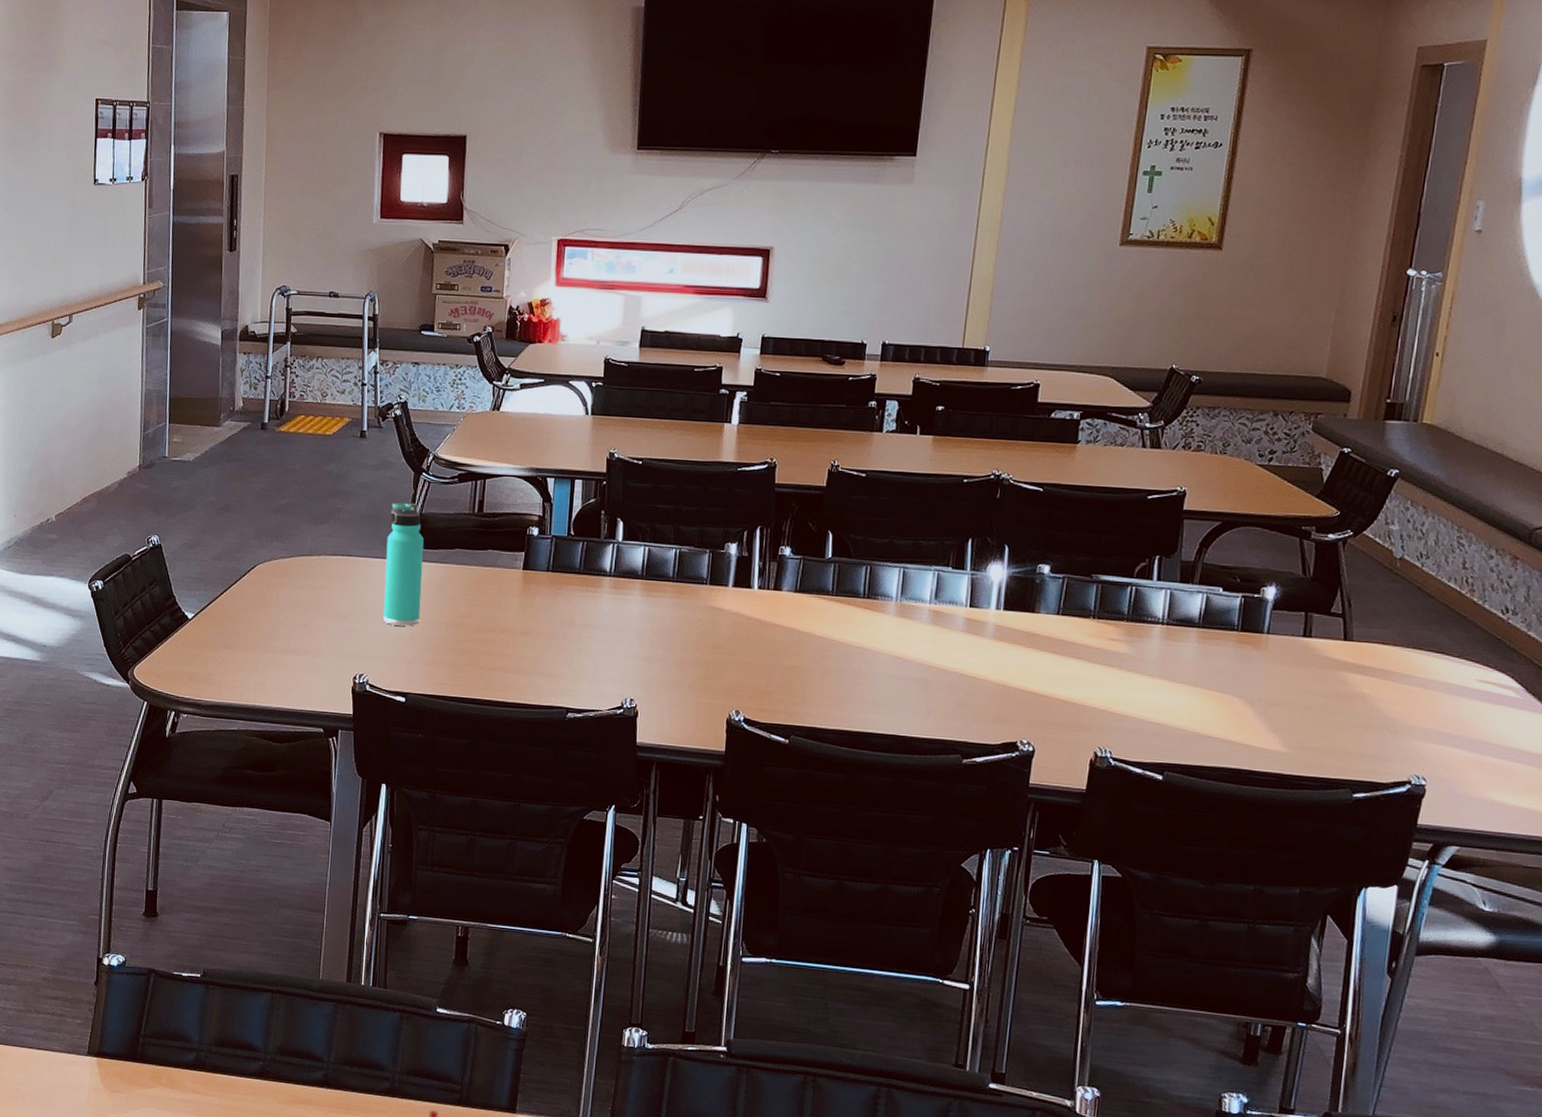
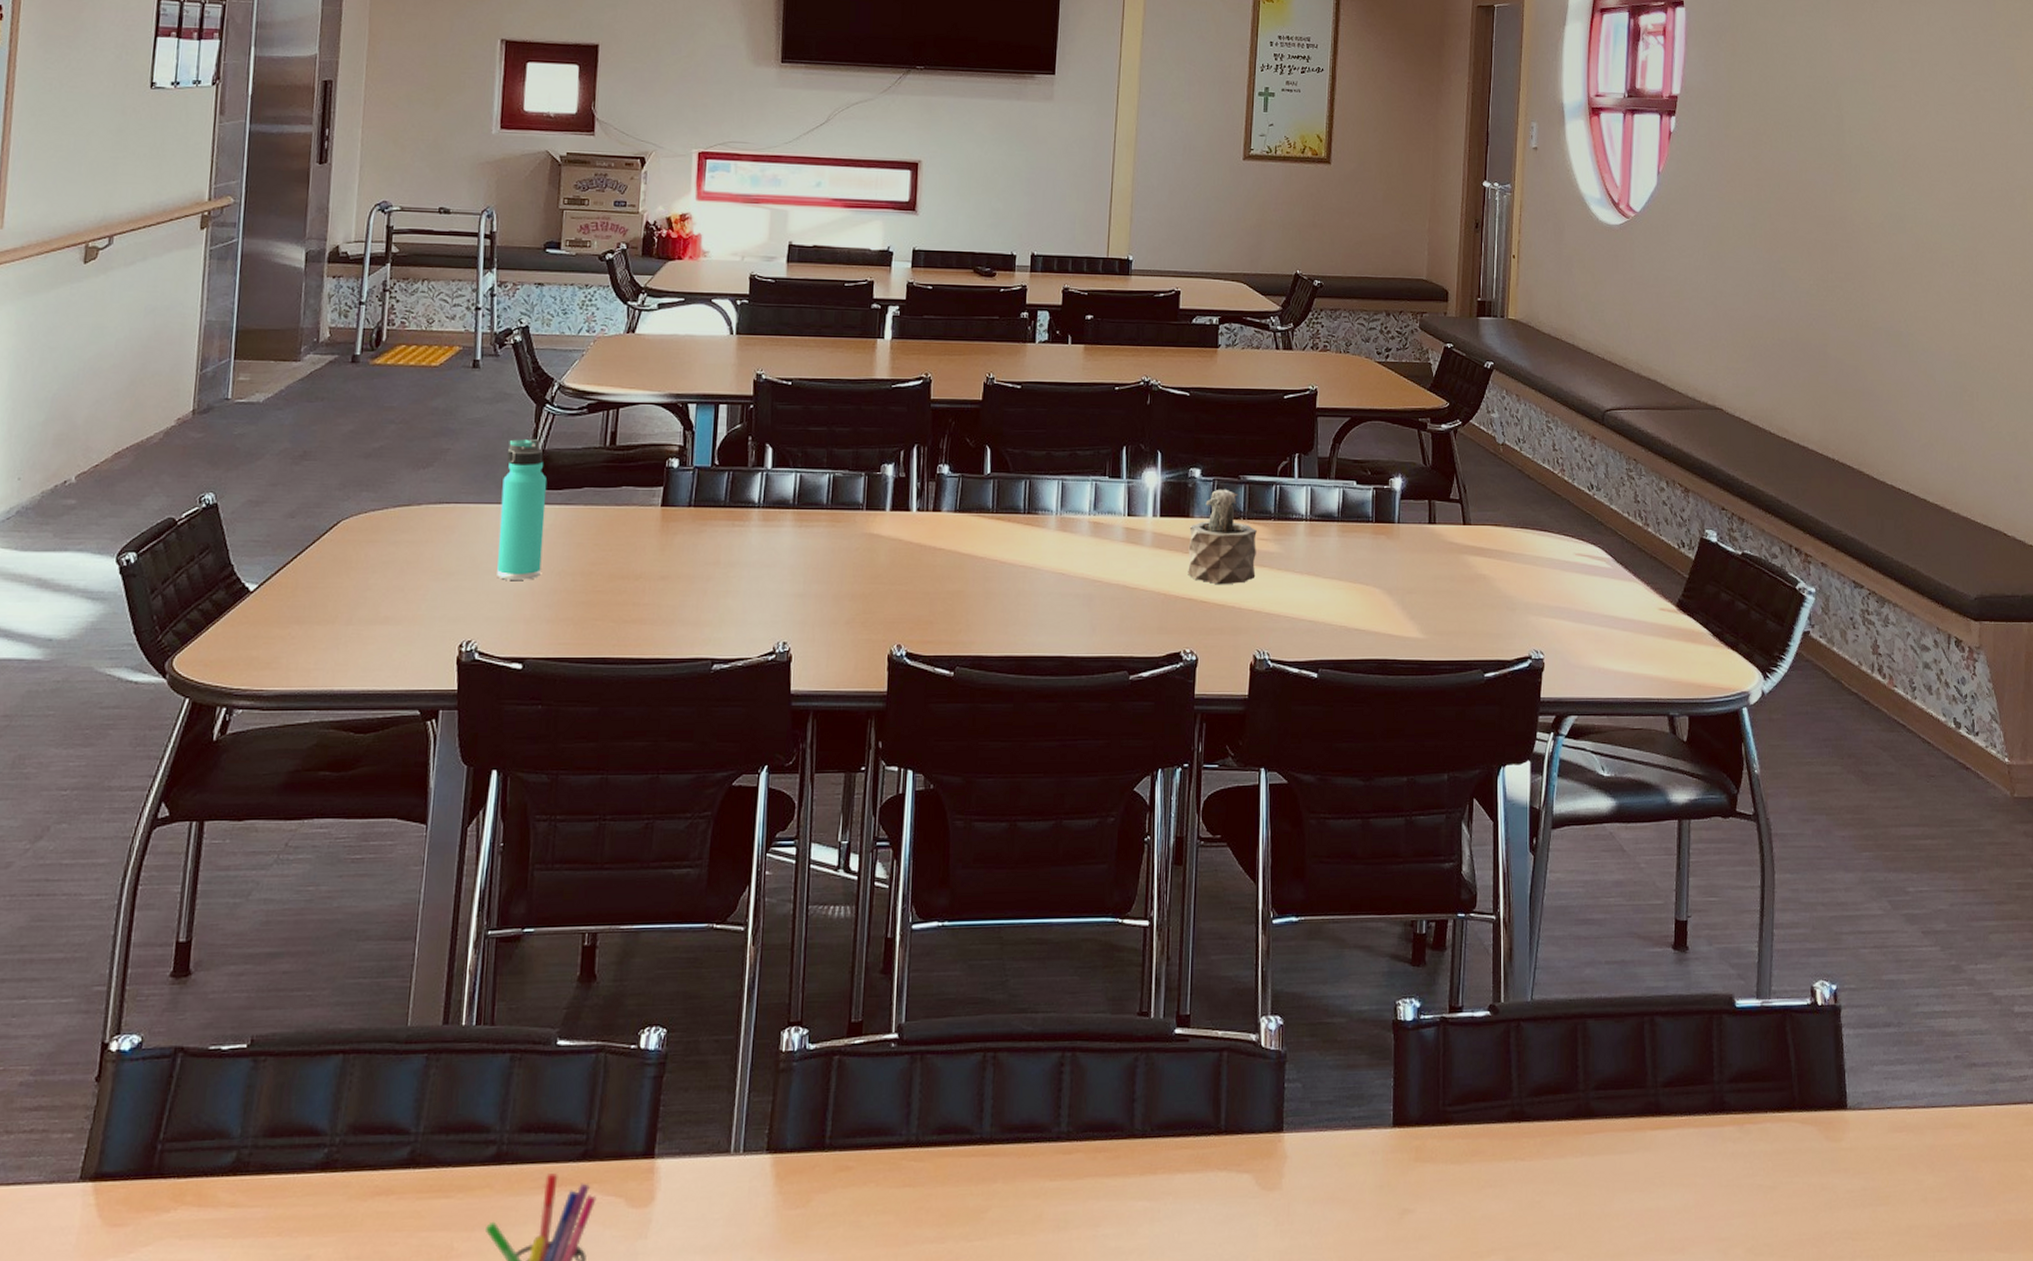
succulent plant: none [1029,587,1107,682] -> present [1188,489,1257,585]

